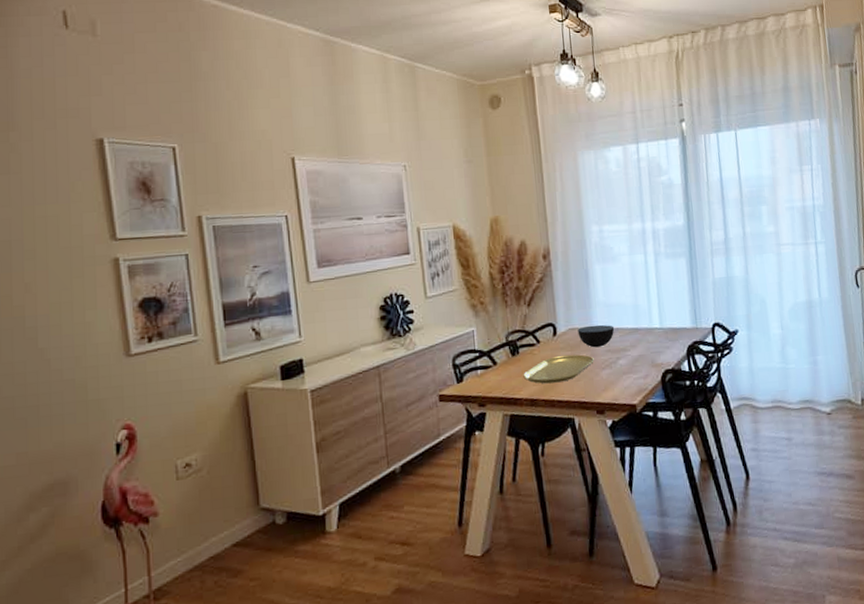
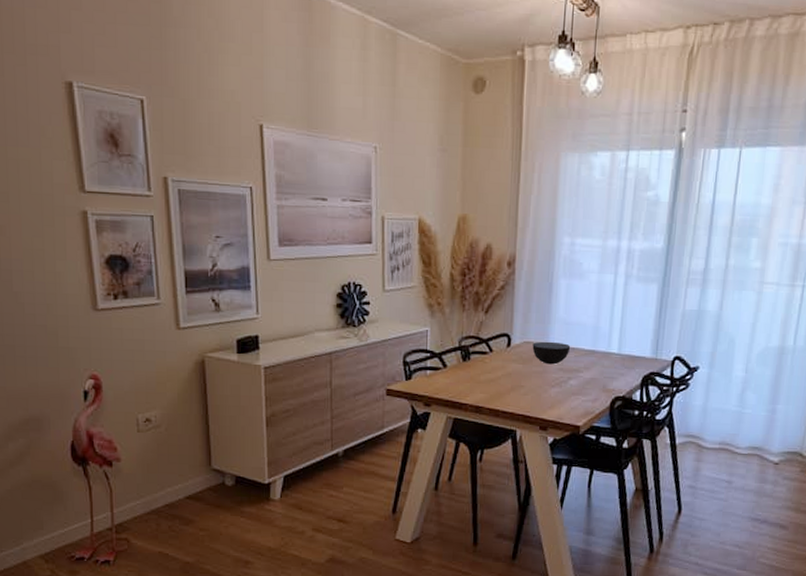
placemat: present [523,354,594,384] -> none [471,368,545,394]

